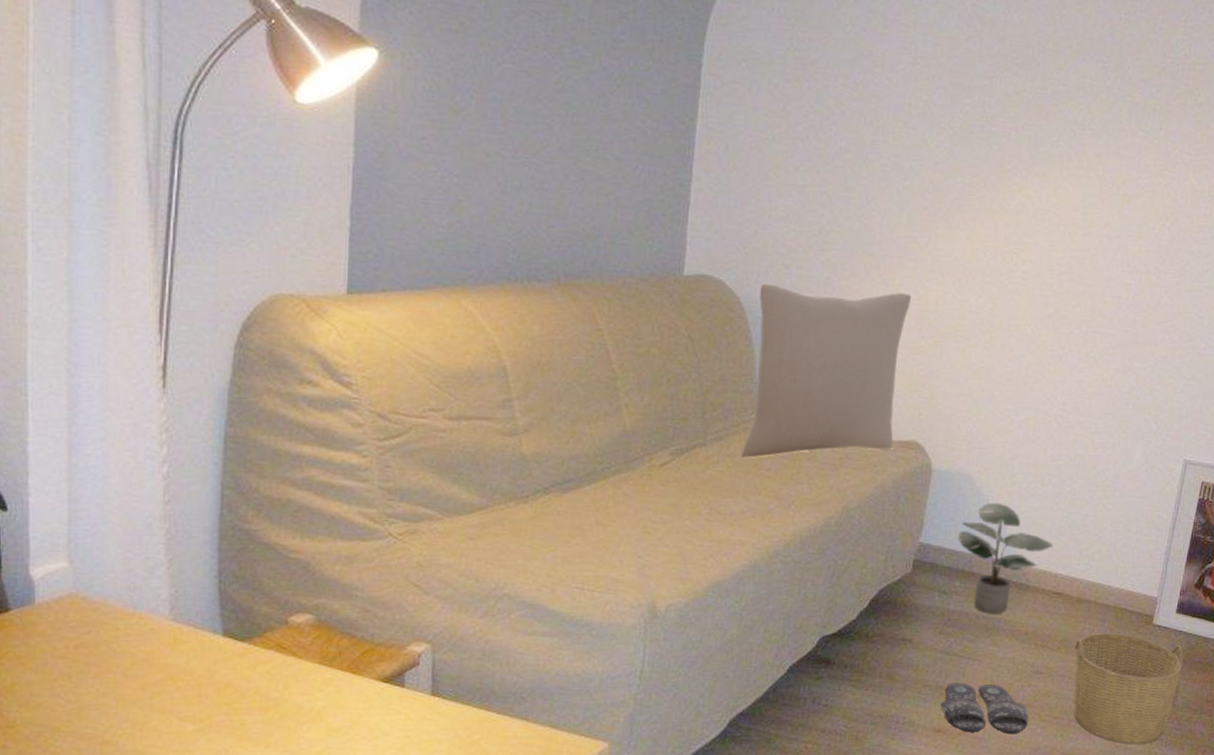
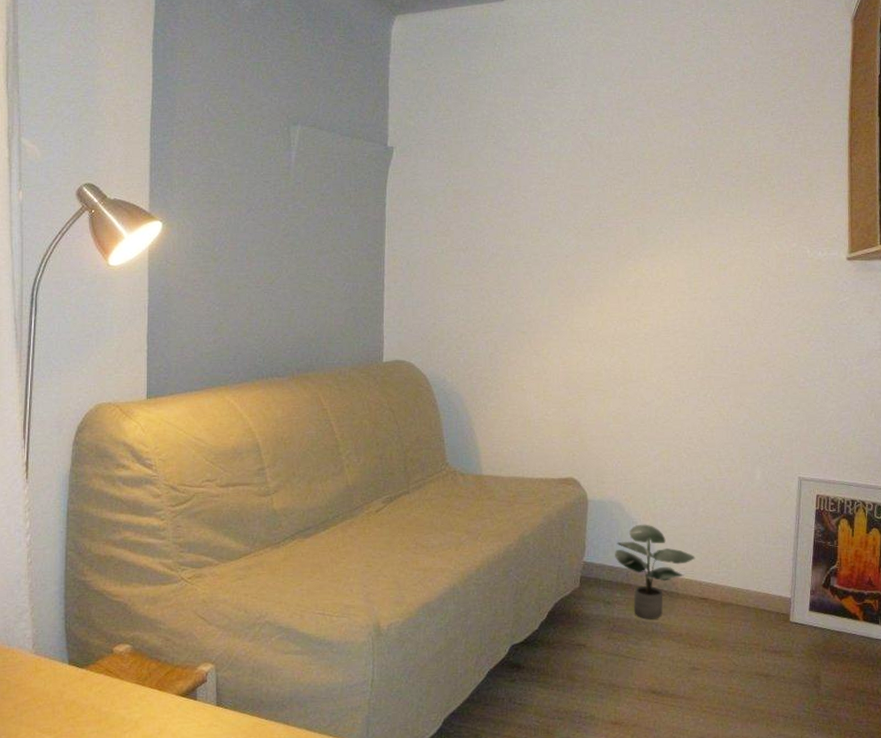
pillow: present [741,283,911,458] -> none [437,360,558,501]
slippers: present [940,682,1029,734] -> none [614,680,691,725]
basket: present [1073,633,1184,745] -> none [724,631,822,731]

